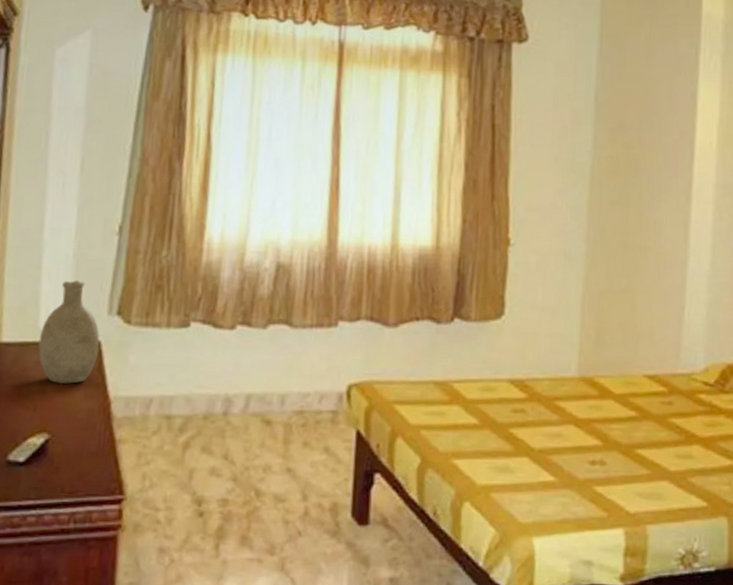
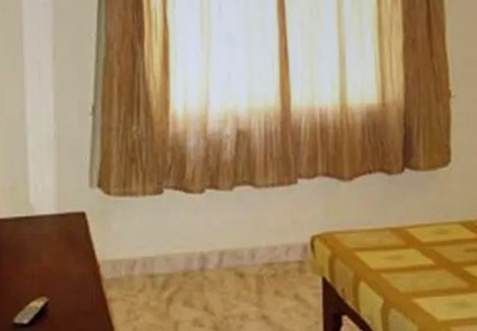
decorative vase: present [38,280,100,384] -> none [31,159,85,252]

